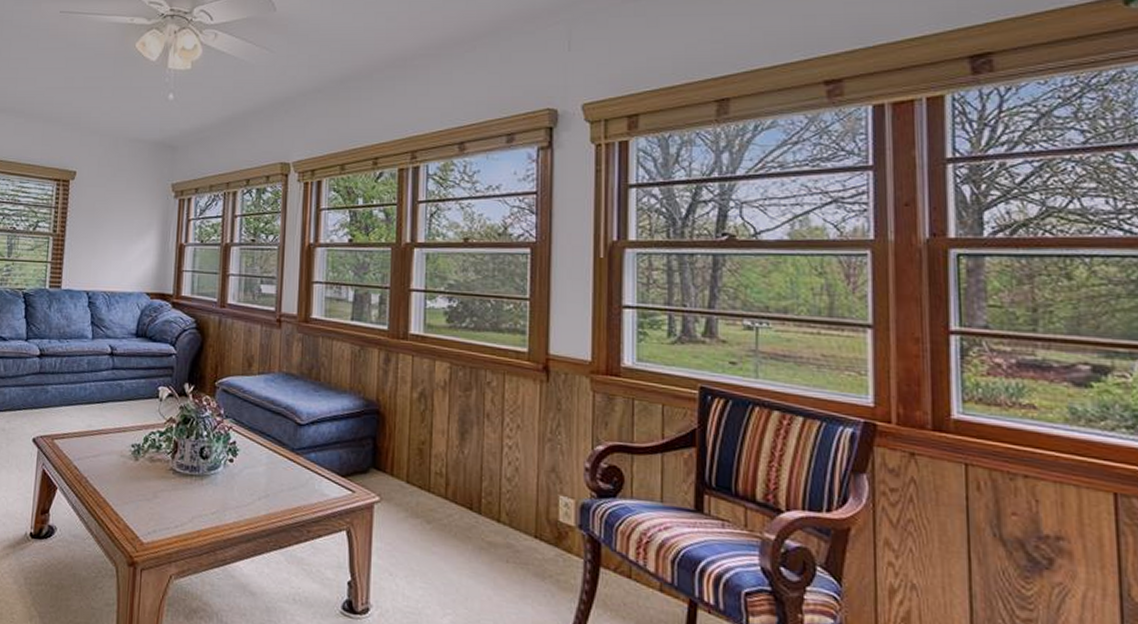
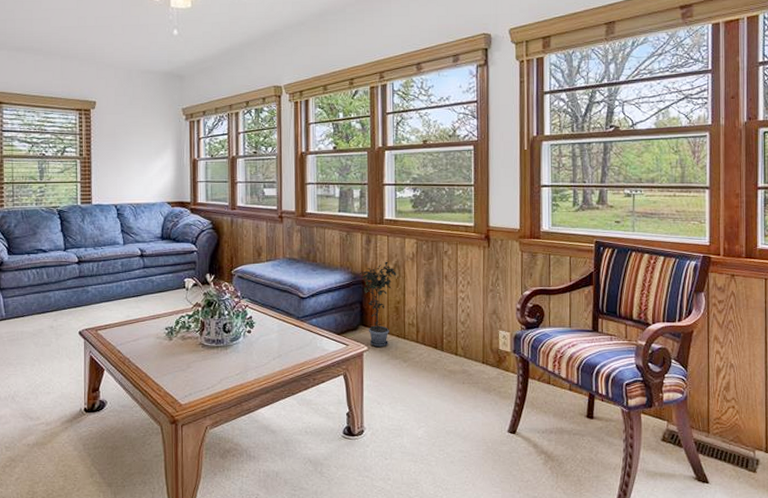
potted plant: none [373,388,423,499] -> present [359,261,397,347]

